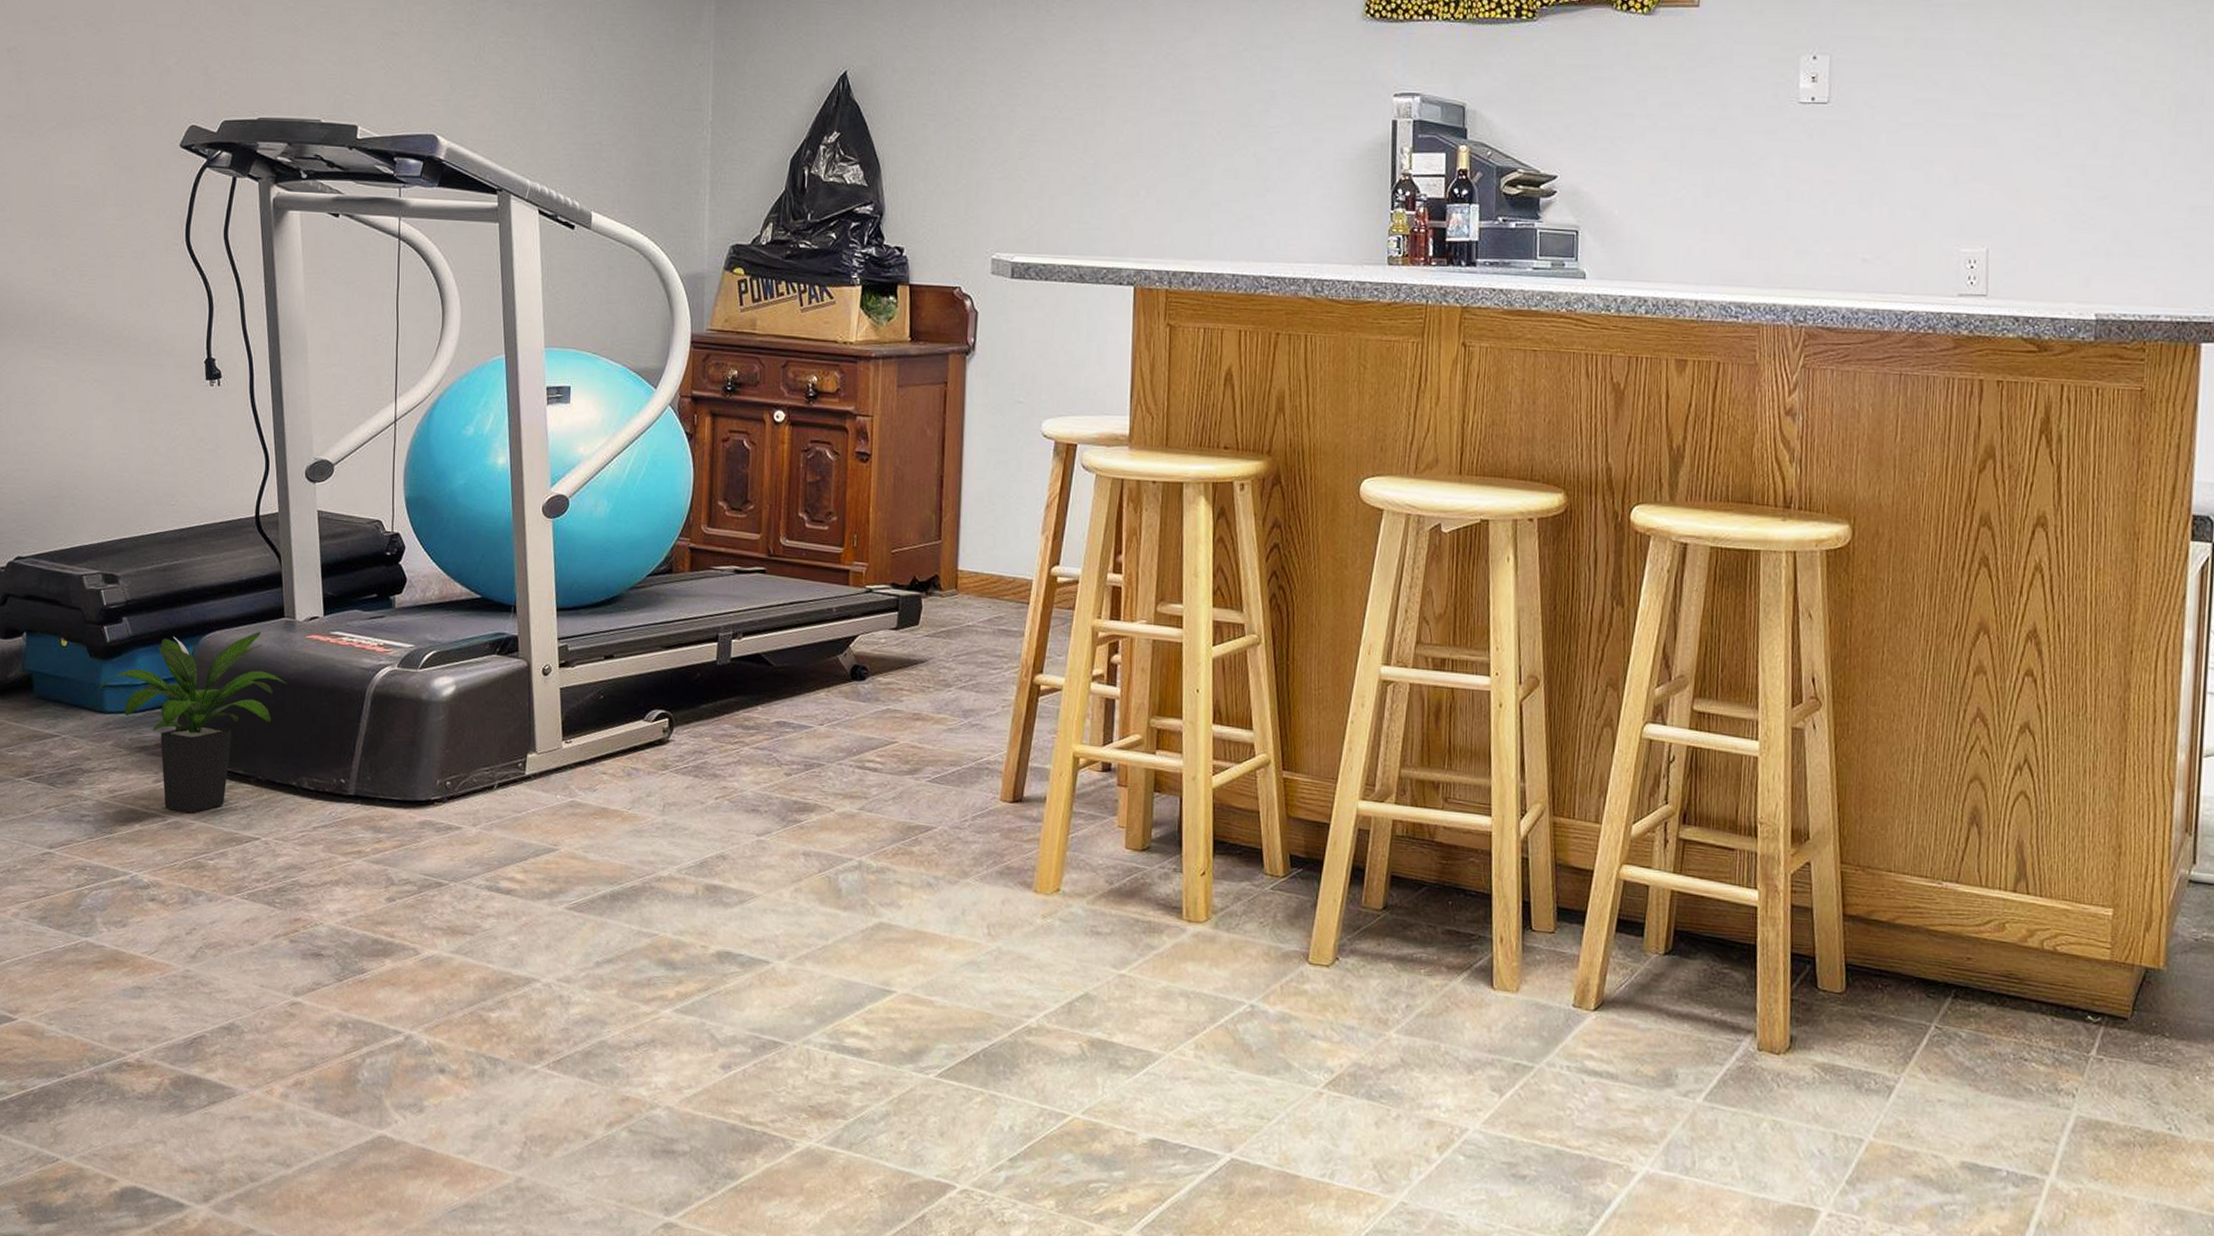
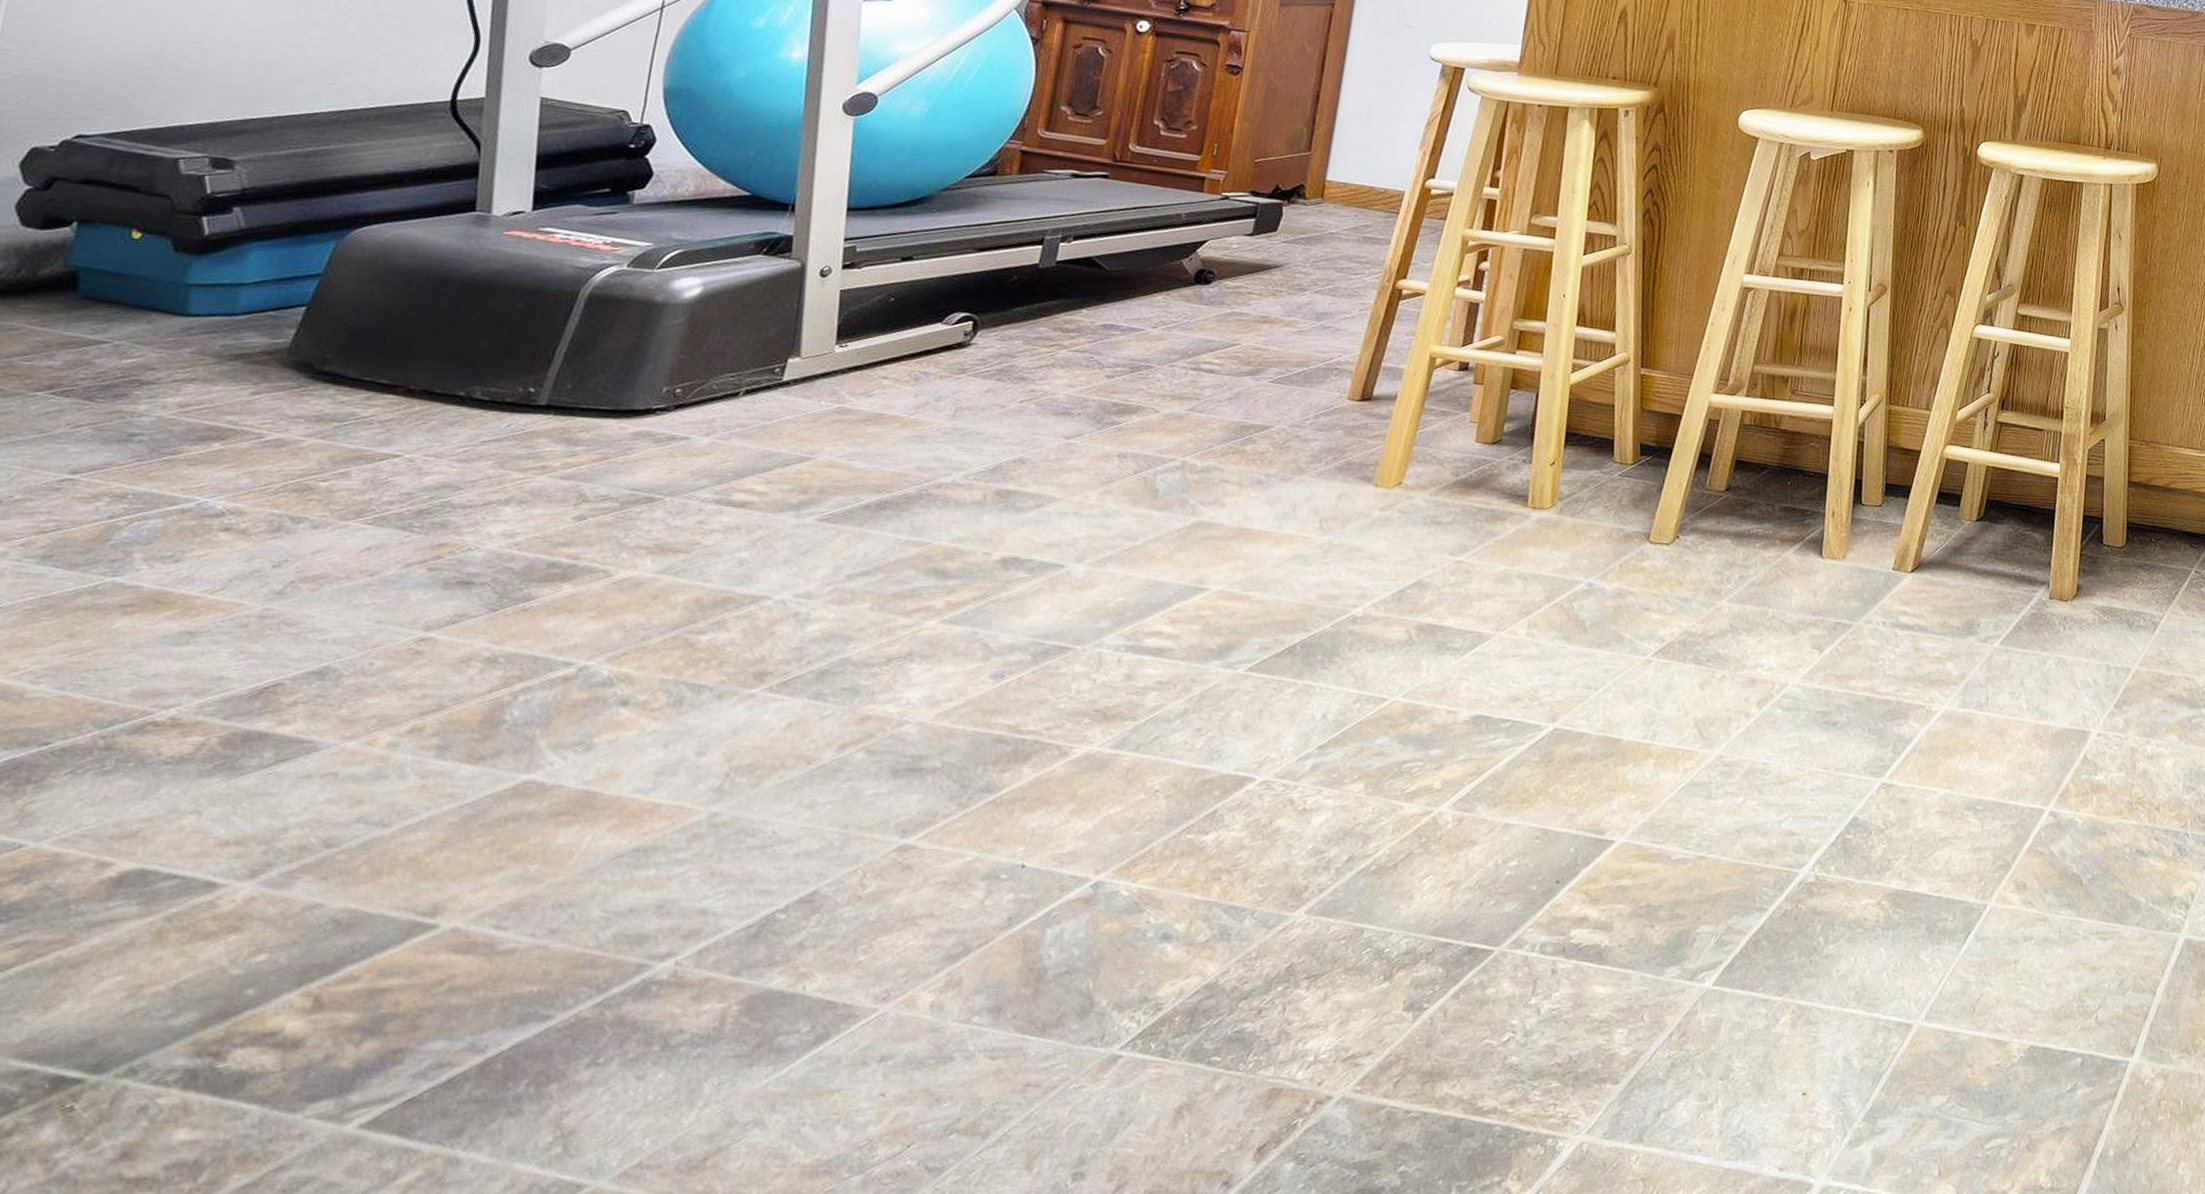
potted plant: present [98,632,287,814] -> none [182,226,468,430]

